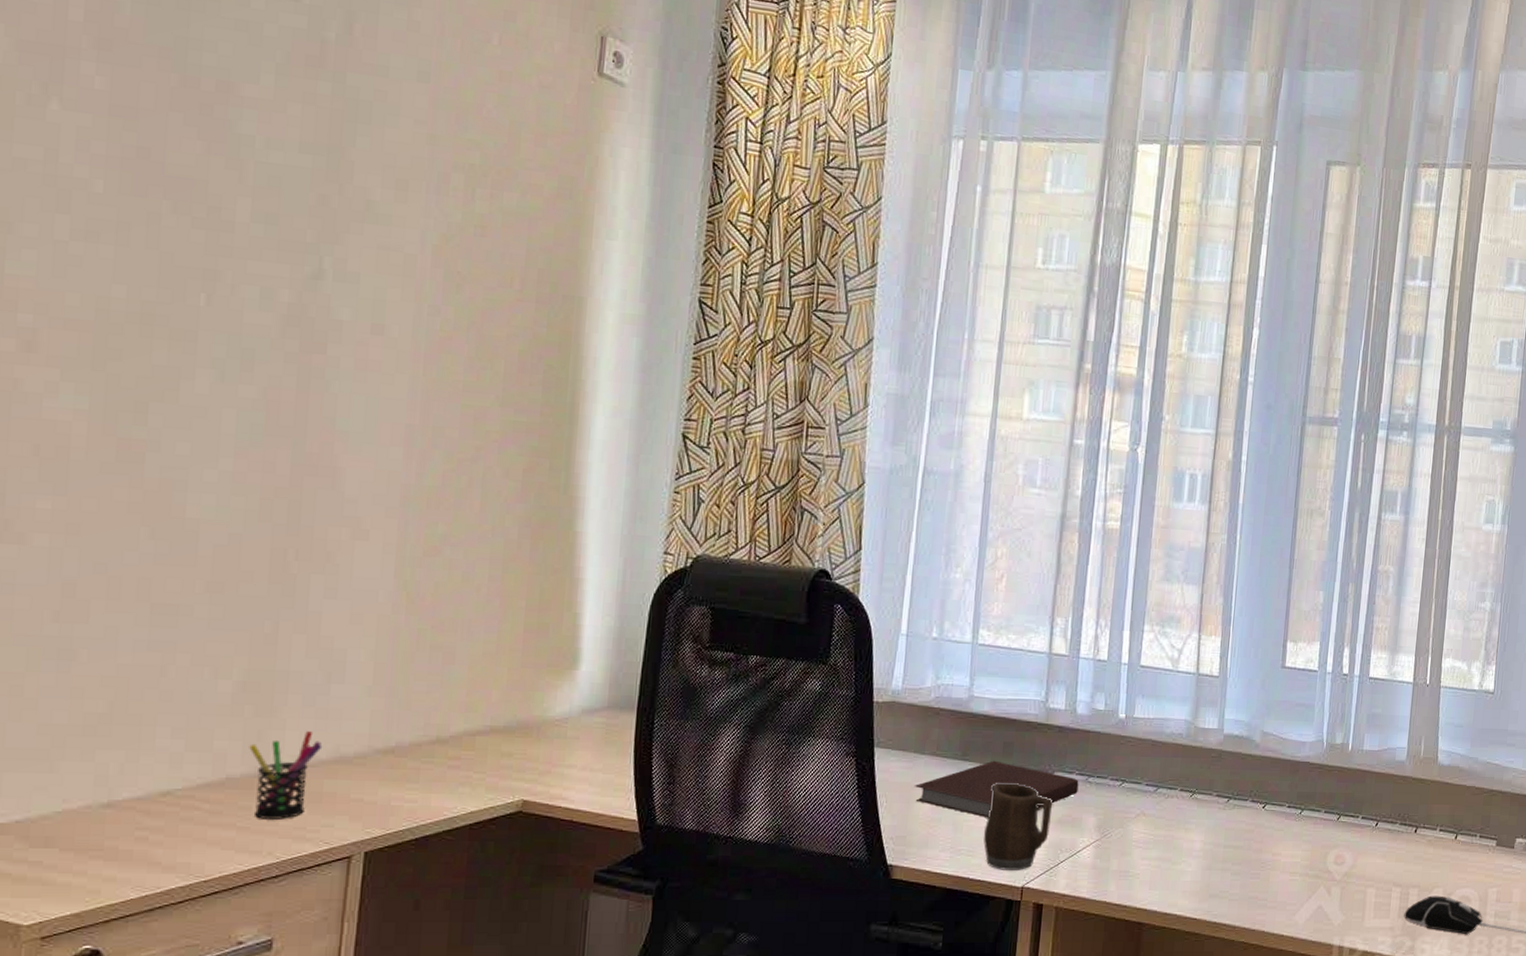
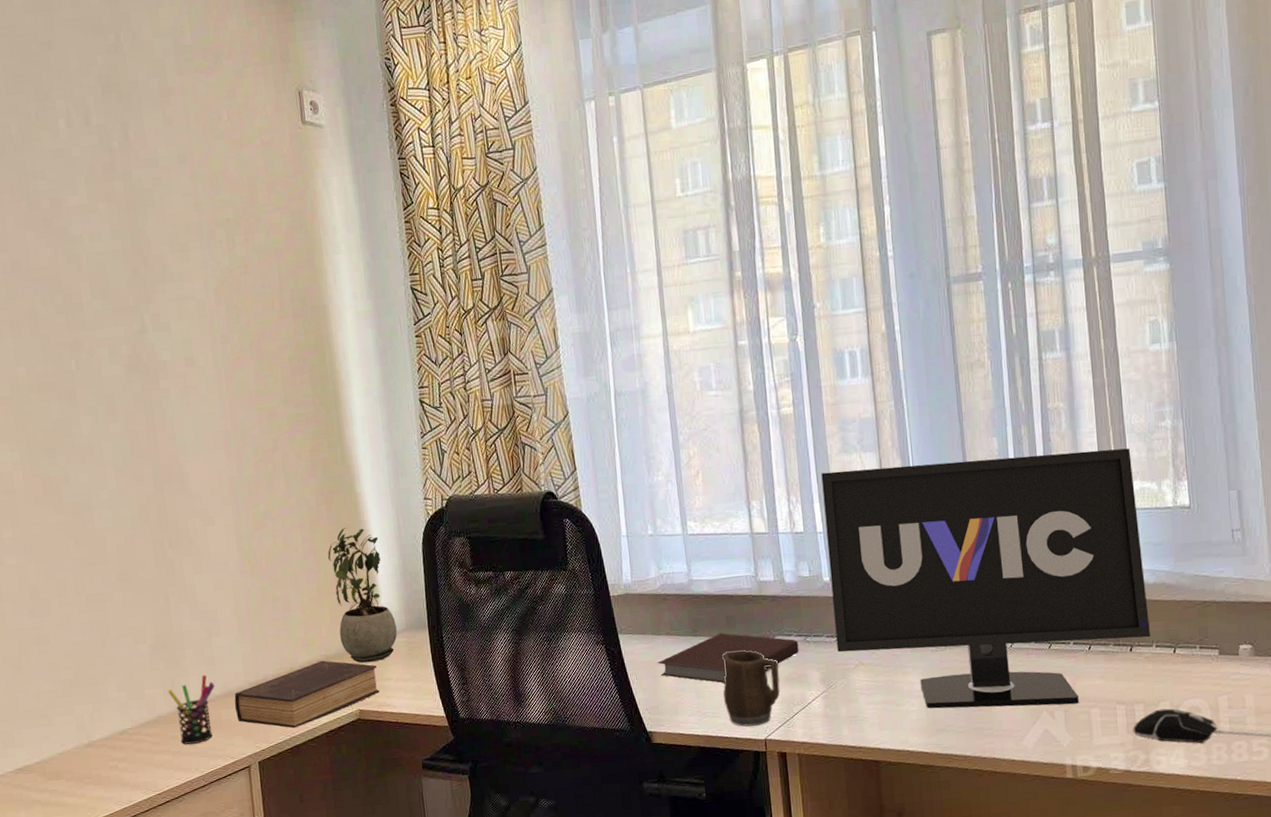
book: none [345,732,558,814] -> present [234,660,380,729]
potted plant: none [515,572,596,743] -> present [328,528,397,663]
monitor: none [1120,599,1449,882] -> present [821,448,1151,709]

